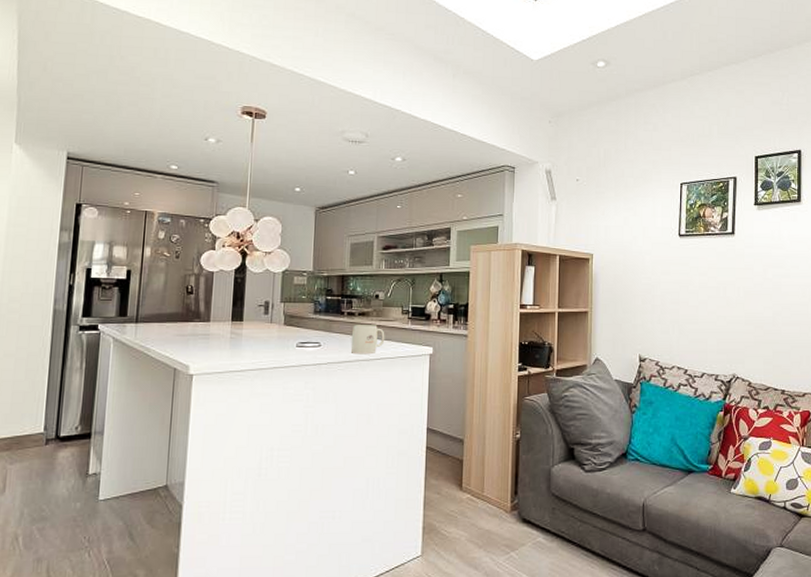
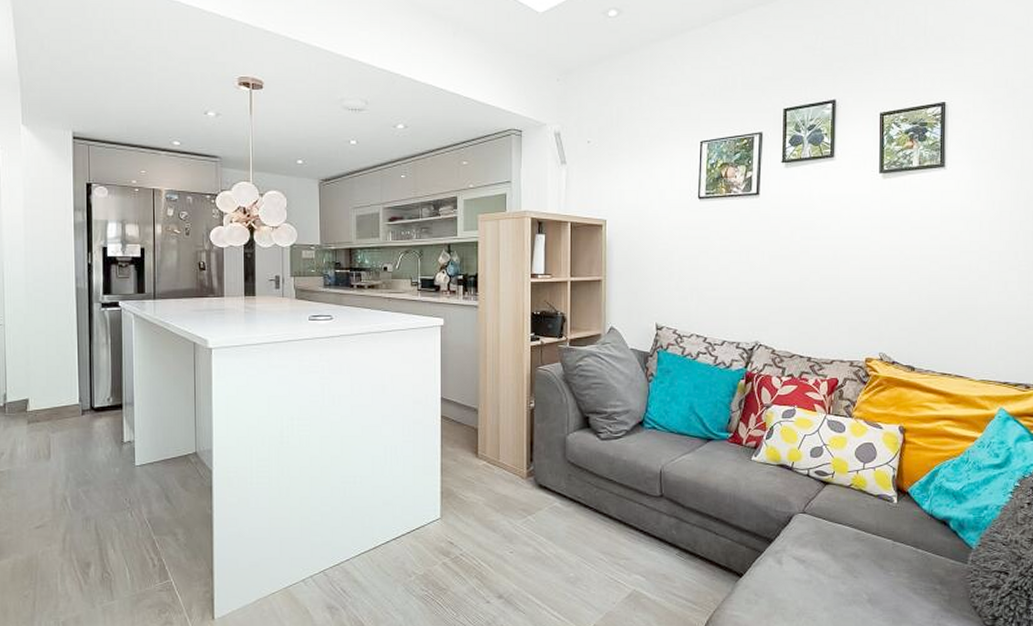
mug: present [350,325,385,355] -> none [362,297,395,327]

